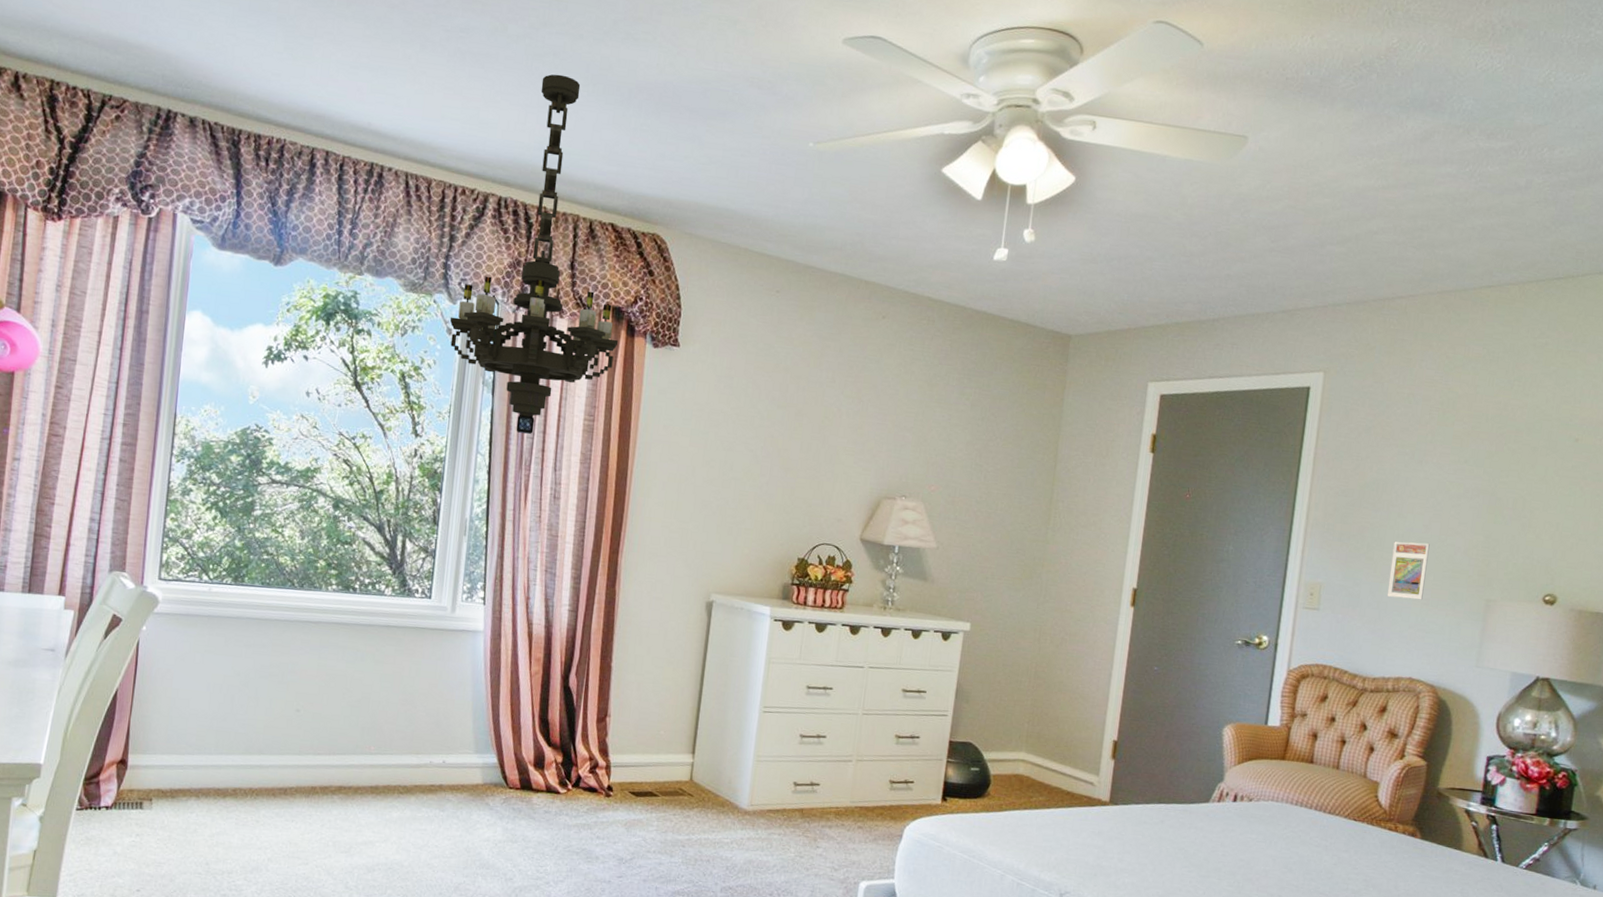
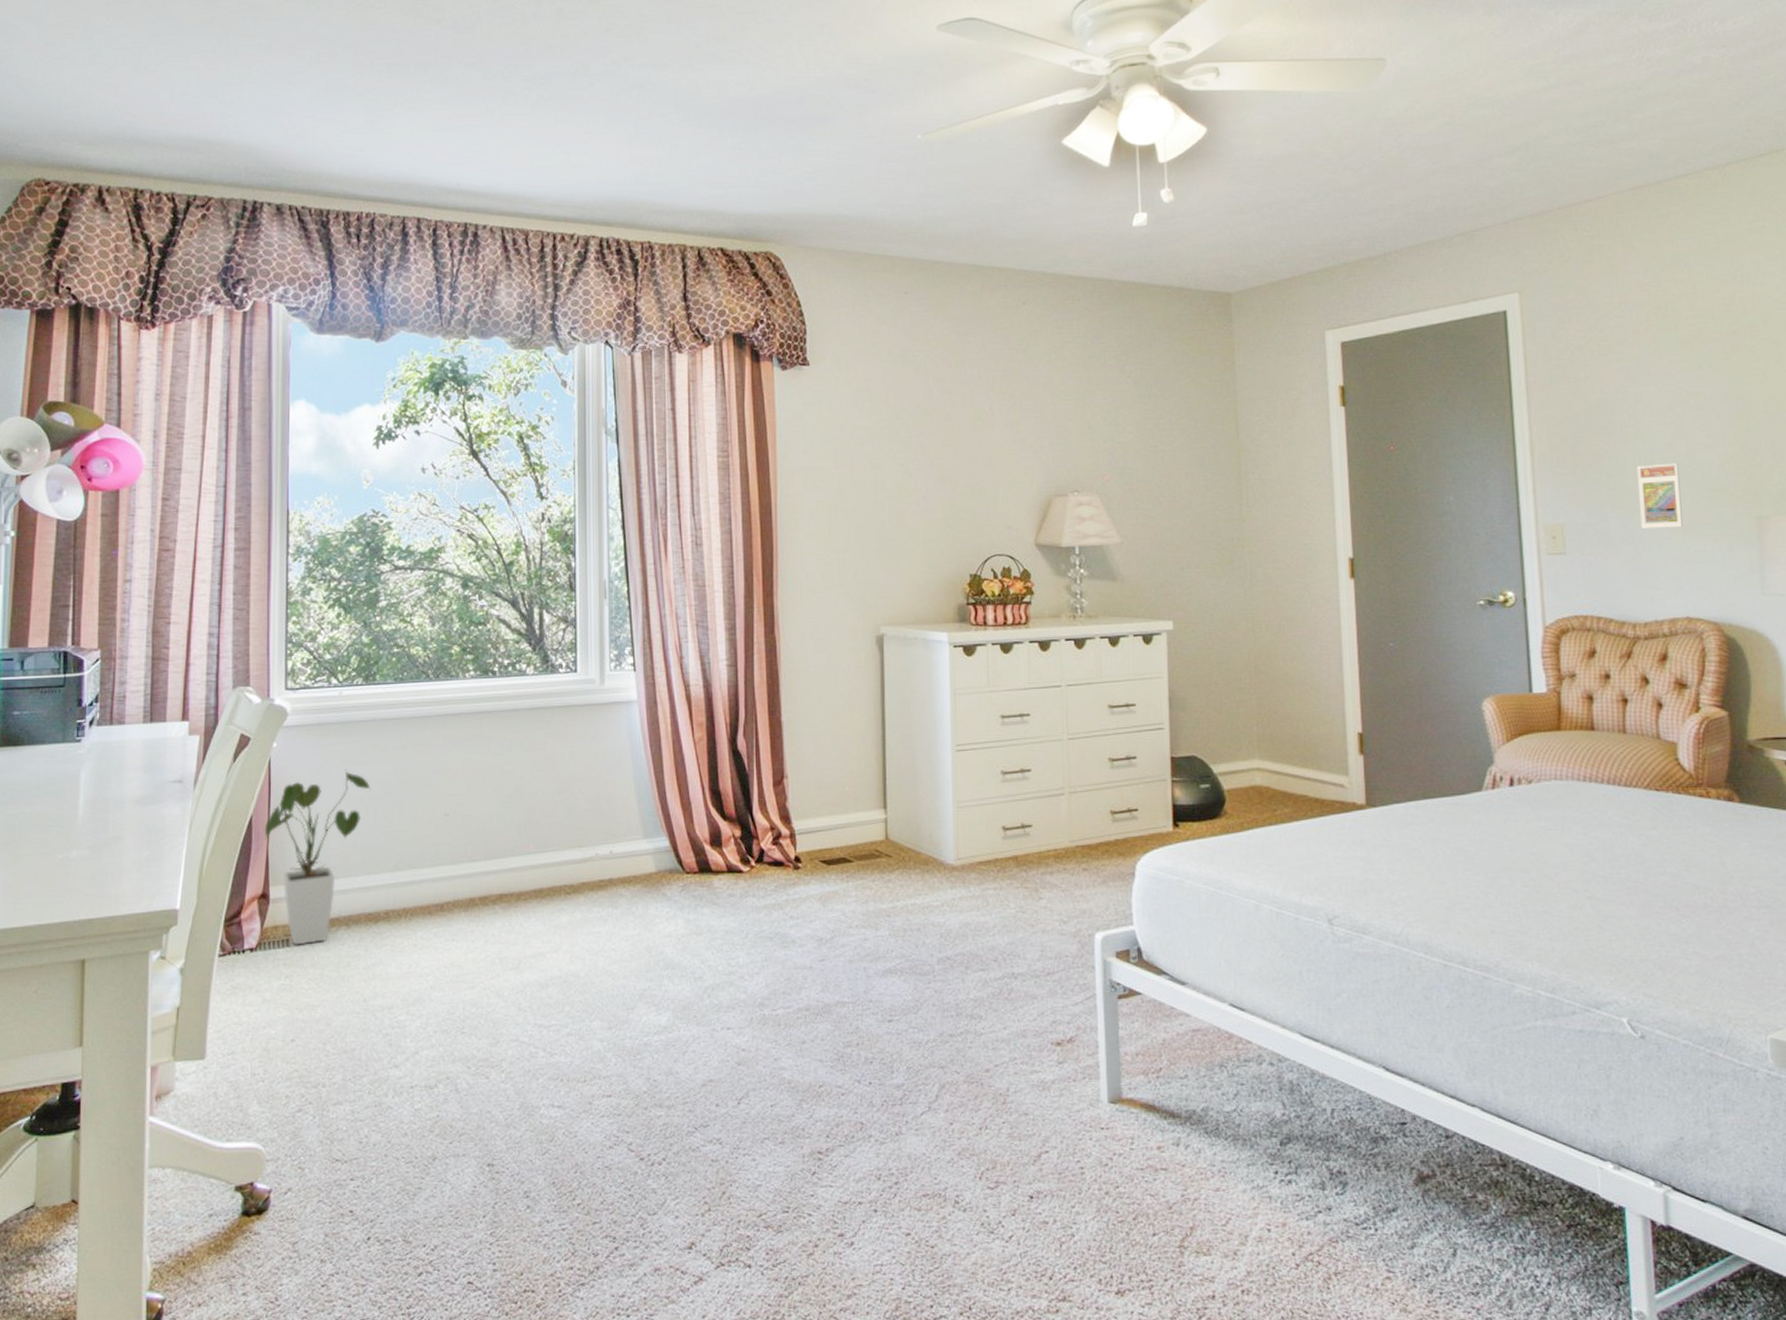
house plant: none [127,659,230,809] -> present [264,770,371,945]
chandelier: present [449,74,619,434] -> none [563,106,744,480]

